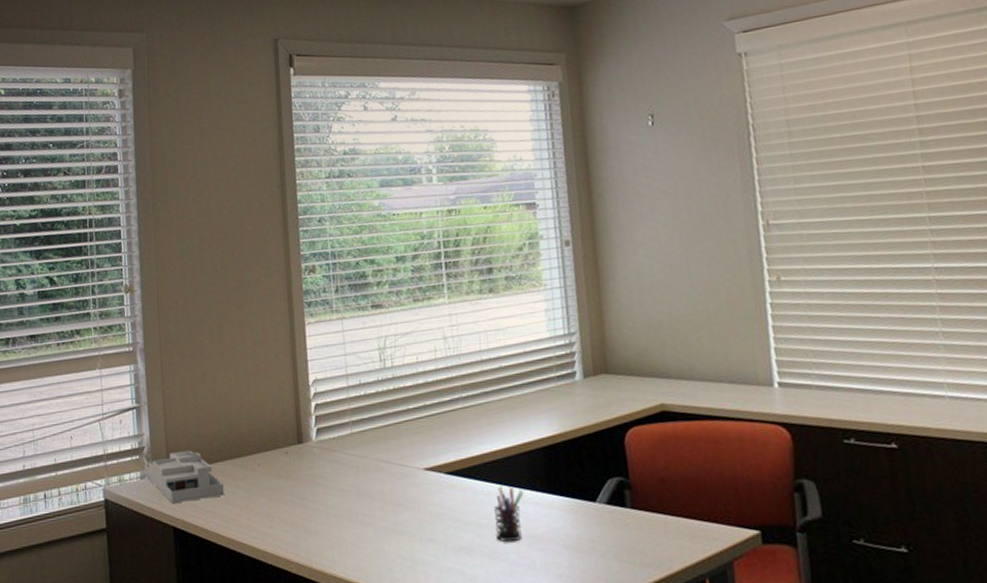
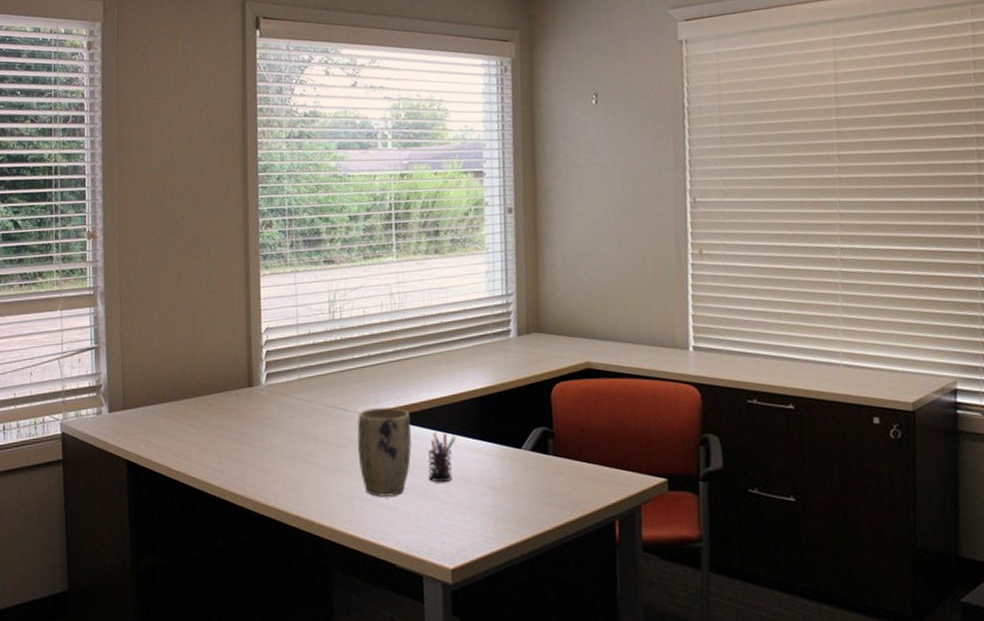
desk organizer: present [144,451,224,504] -> none [101,390,177,439]
plant pot: none [416,461,476,560] -> present [357,407,412,497]

